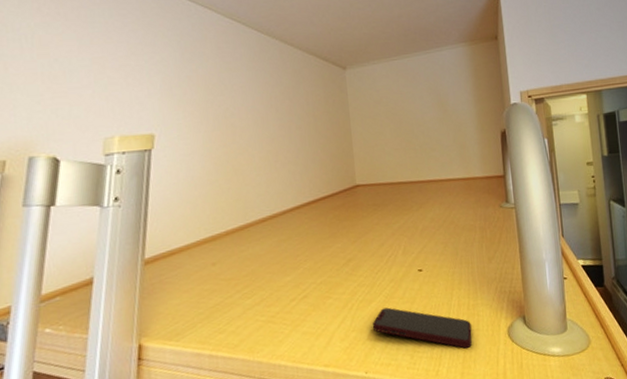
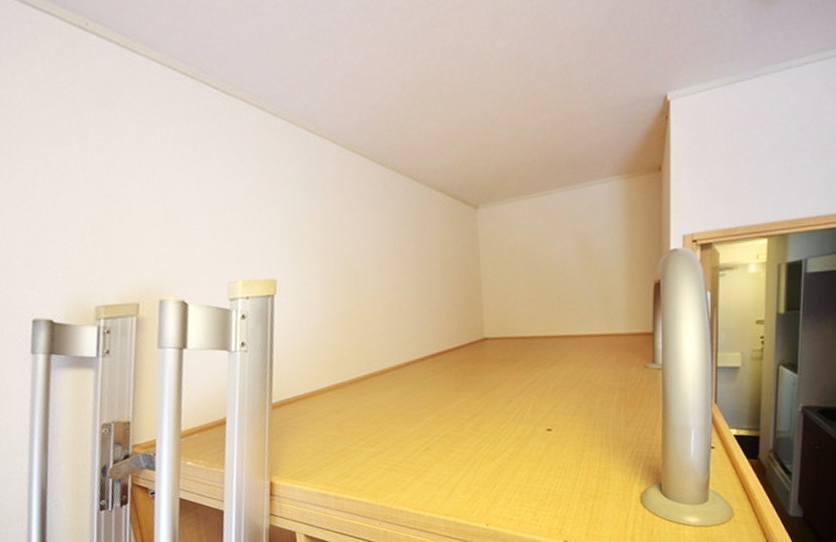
smartphone: present [372,307,472,349] -> none [495,464,601,510]

